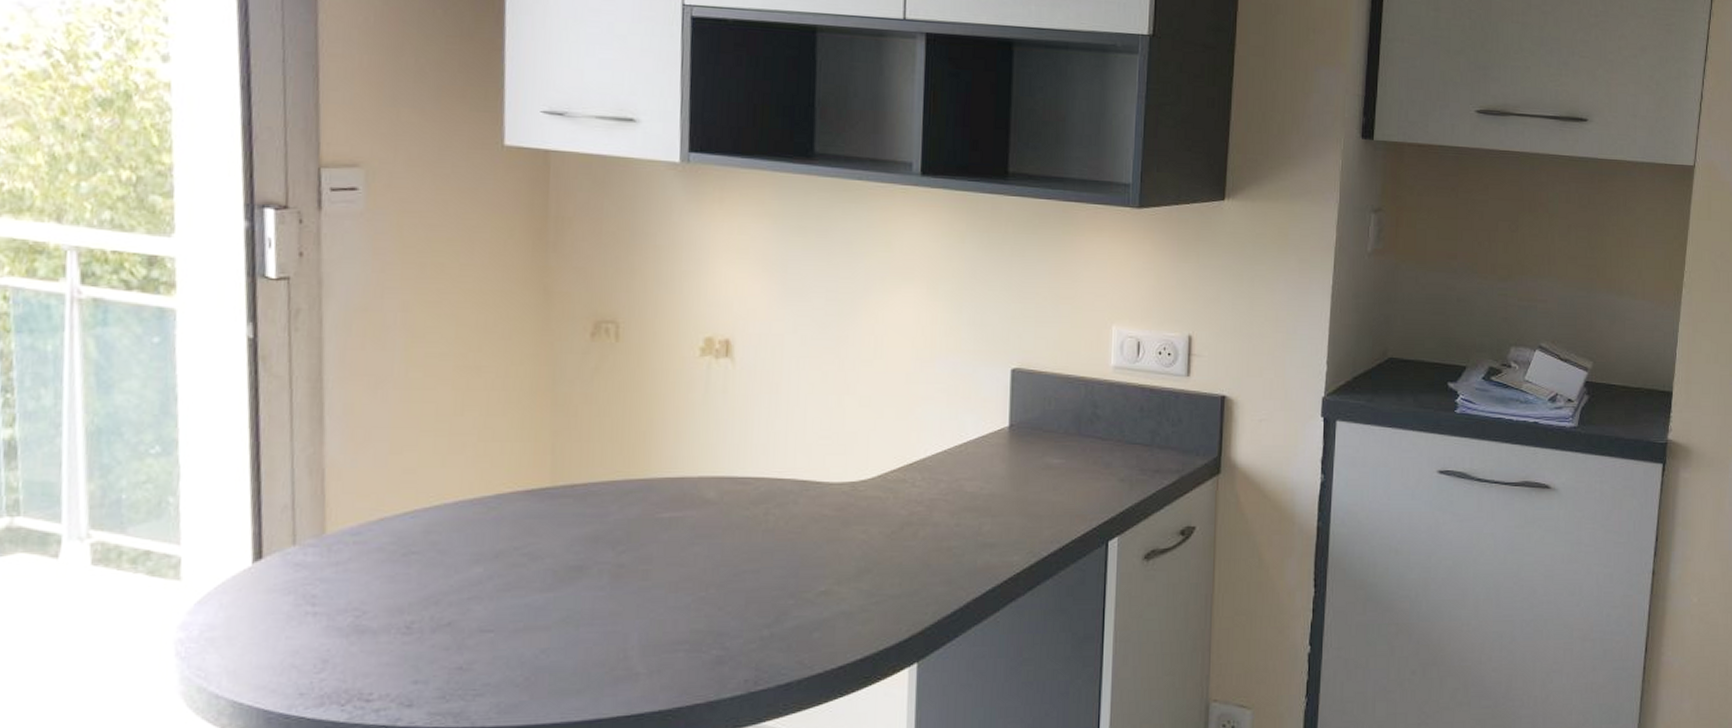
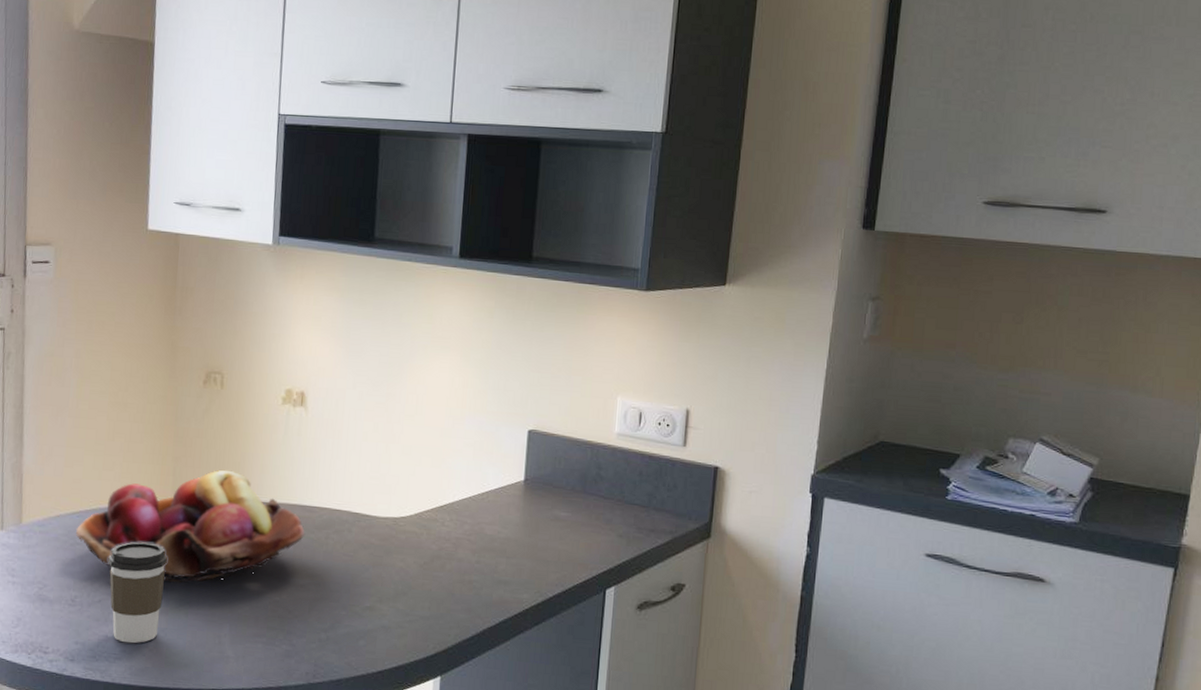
fruit basket: none [409,441,738,590] -> present [75,469,306,583]
coffee cup: none [460,542,547,674] -> present [108,541,167,644]

